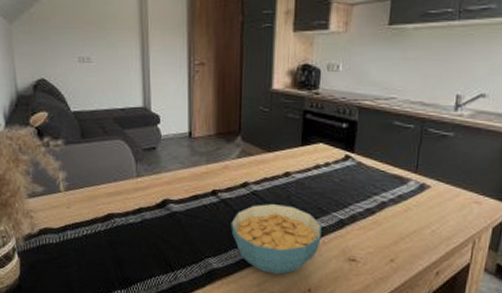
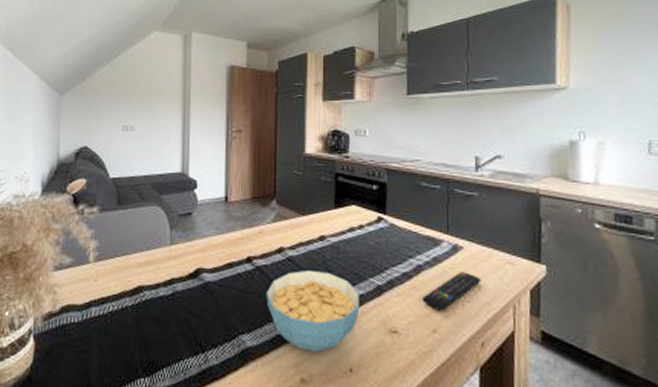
remote control: none [384,209,445,244] -> present [423,272,482,311]

